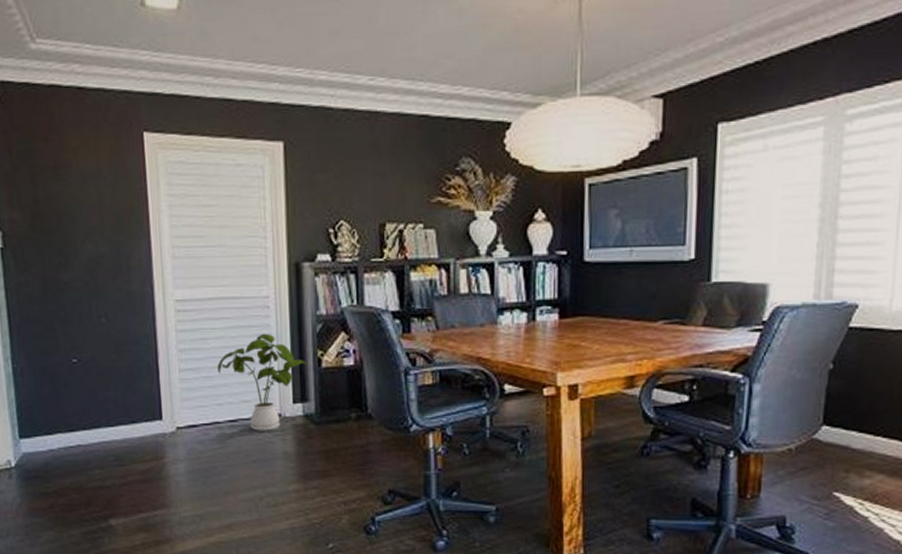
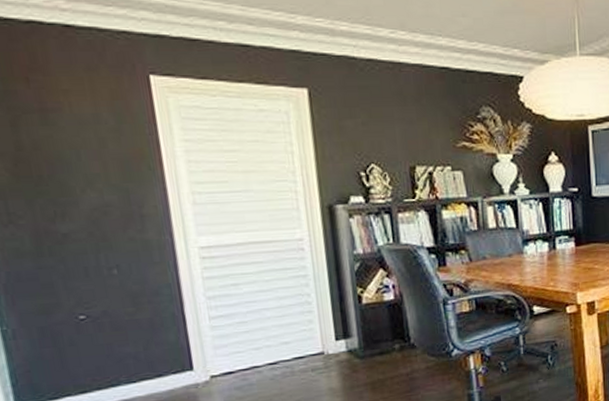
house plant: present [217,333,309,431] -> none [252,275,349,371]

